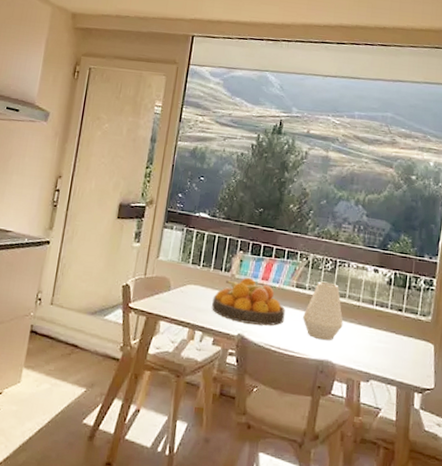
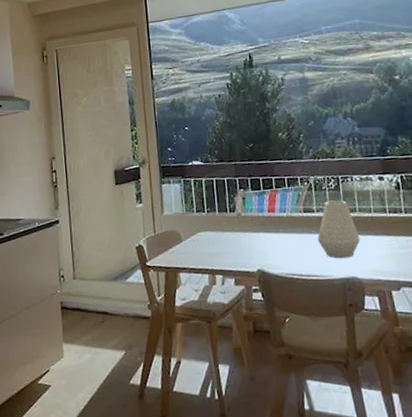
fruit bowl: present [212,277,285,326] -> none [225,213,300,258]

